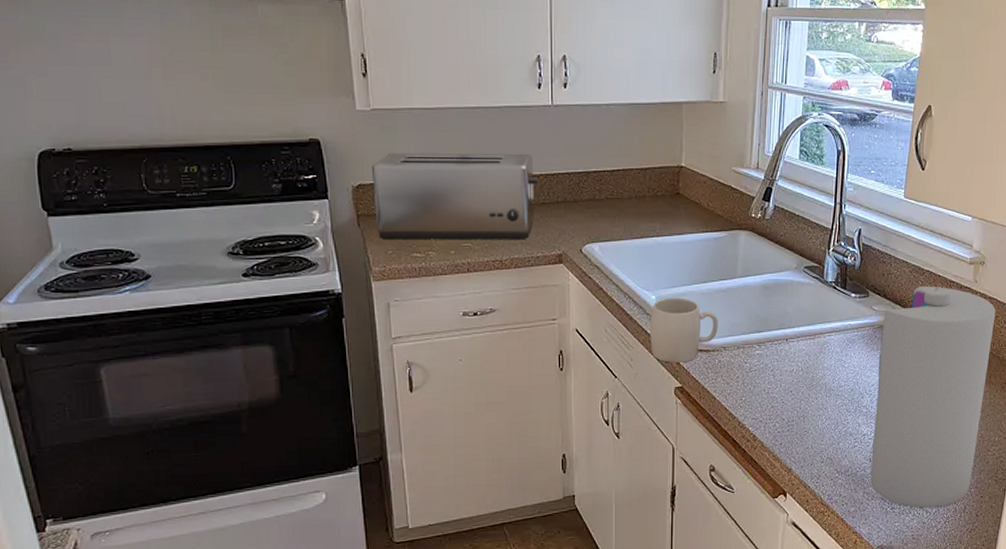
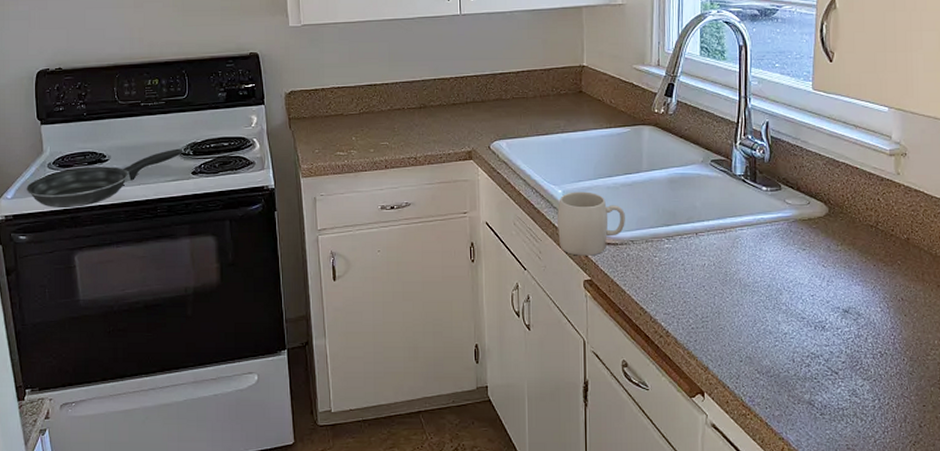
frying pan: none [33,247,232,315] -> present [26,148,184,209]
toaster: present [372,152,539,240] -> none [302,59,450,139]
paper towel holder: present [870,285,996,508] -> none [794,178,924,416]

